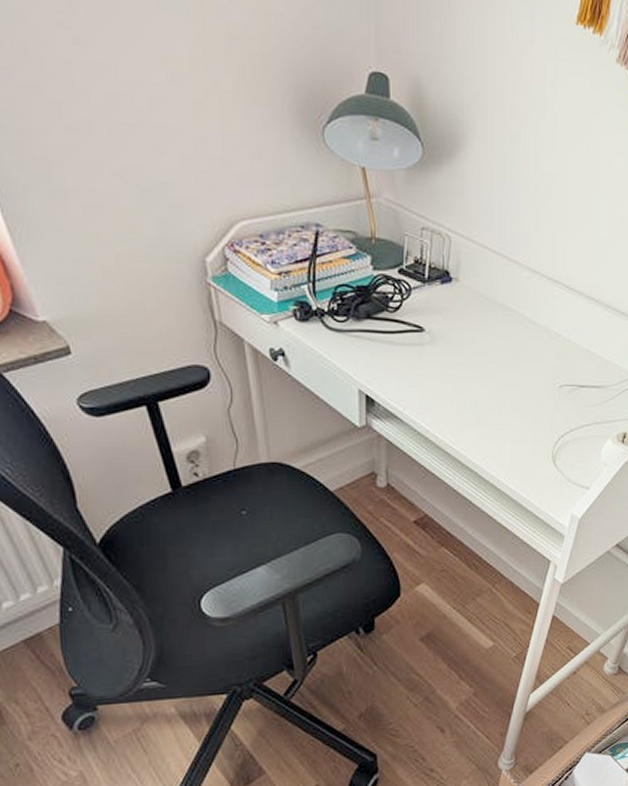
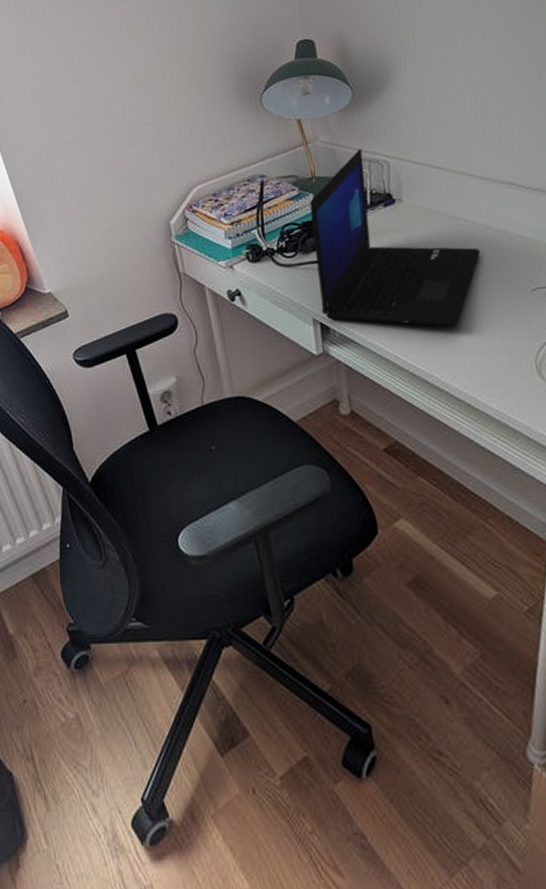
laptop: none [366,216,523,413] -> present [310,149,481,327]

